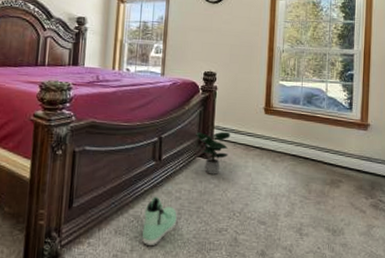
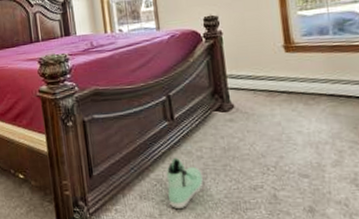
potted plant: present [196,131,231,175] -> none [207,79,249,128]

